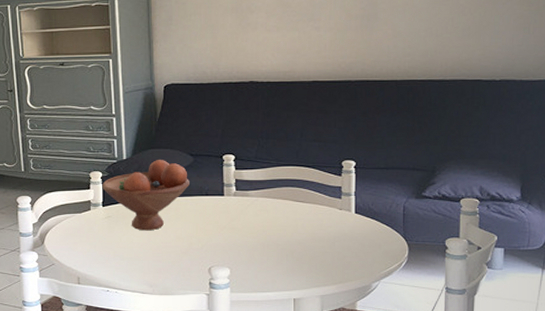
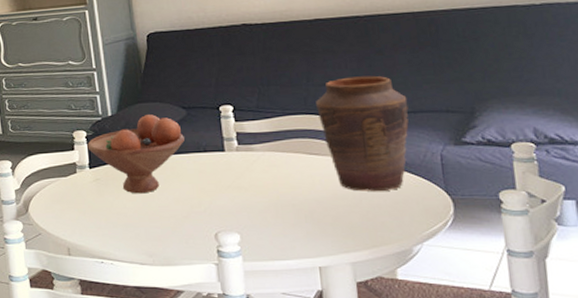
vase: none [306,134,382,236] -> present [316,75,409,192]

